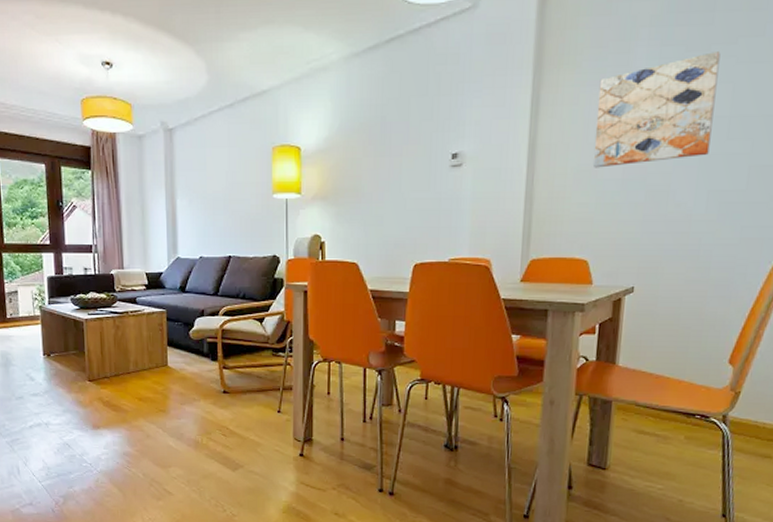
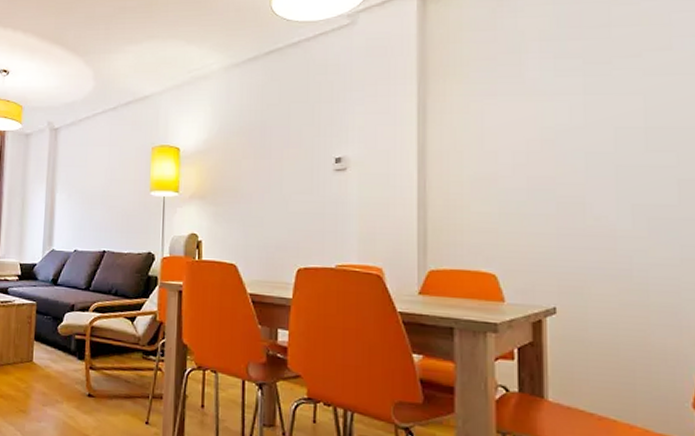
wall art: present [592,52,721,168] -> none [490,64,626,177]

